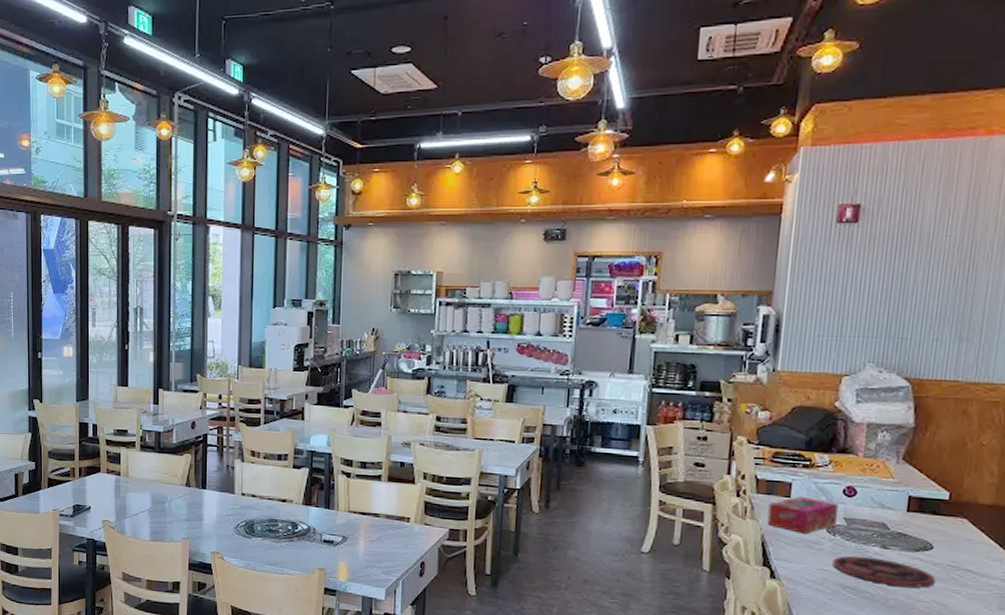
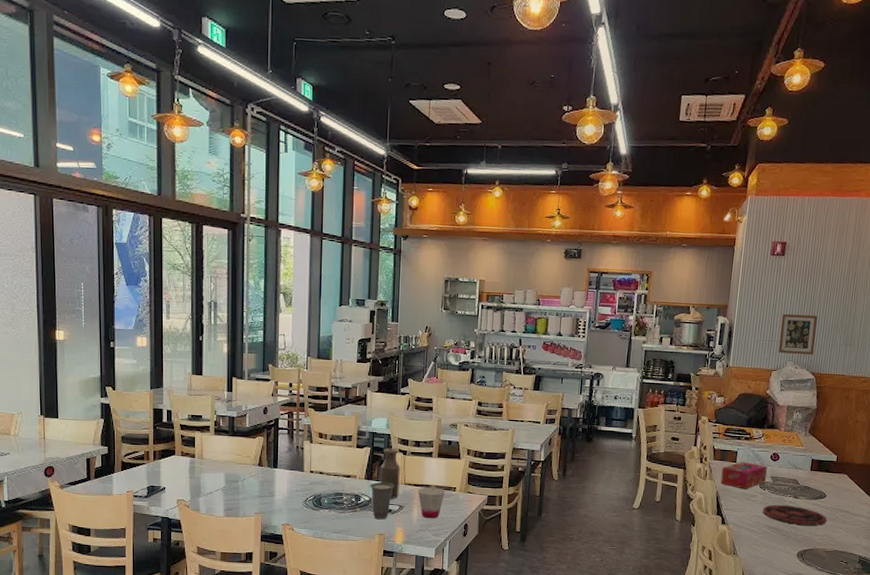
cup: none [308,508,336,552] -> present [370,482,394,520]
bottle: none [320,469,343,529] -> present [380,447,400,500]
cup: none [364,516,396,554] -> present [417,487,445,519]
picture frame: none [851,299,913,354] -> present [778,313,818,355]

